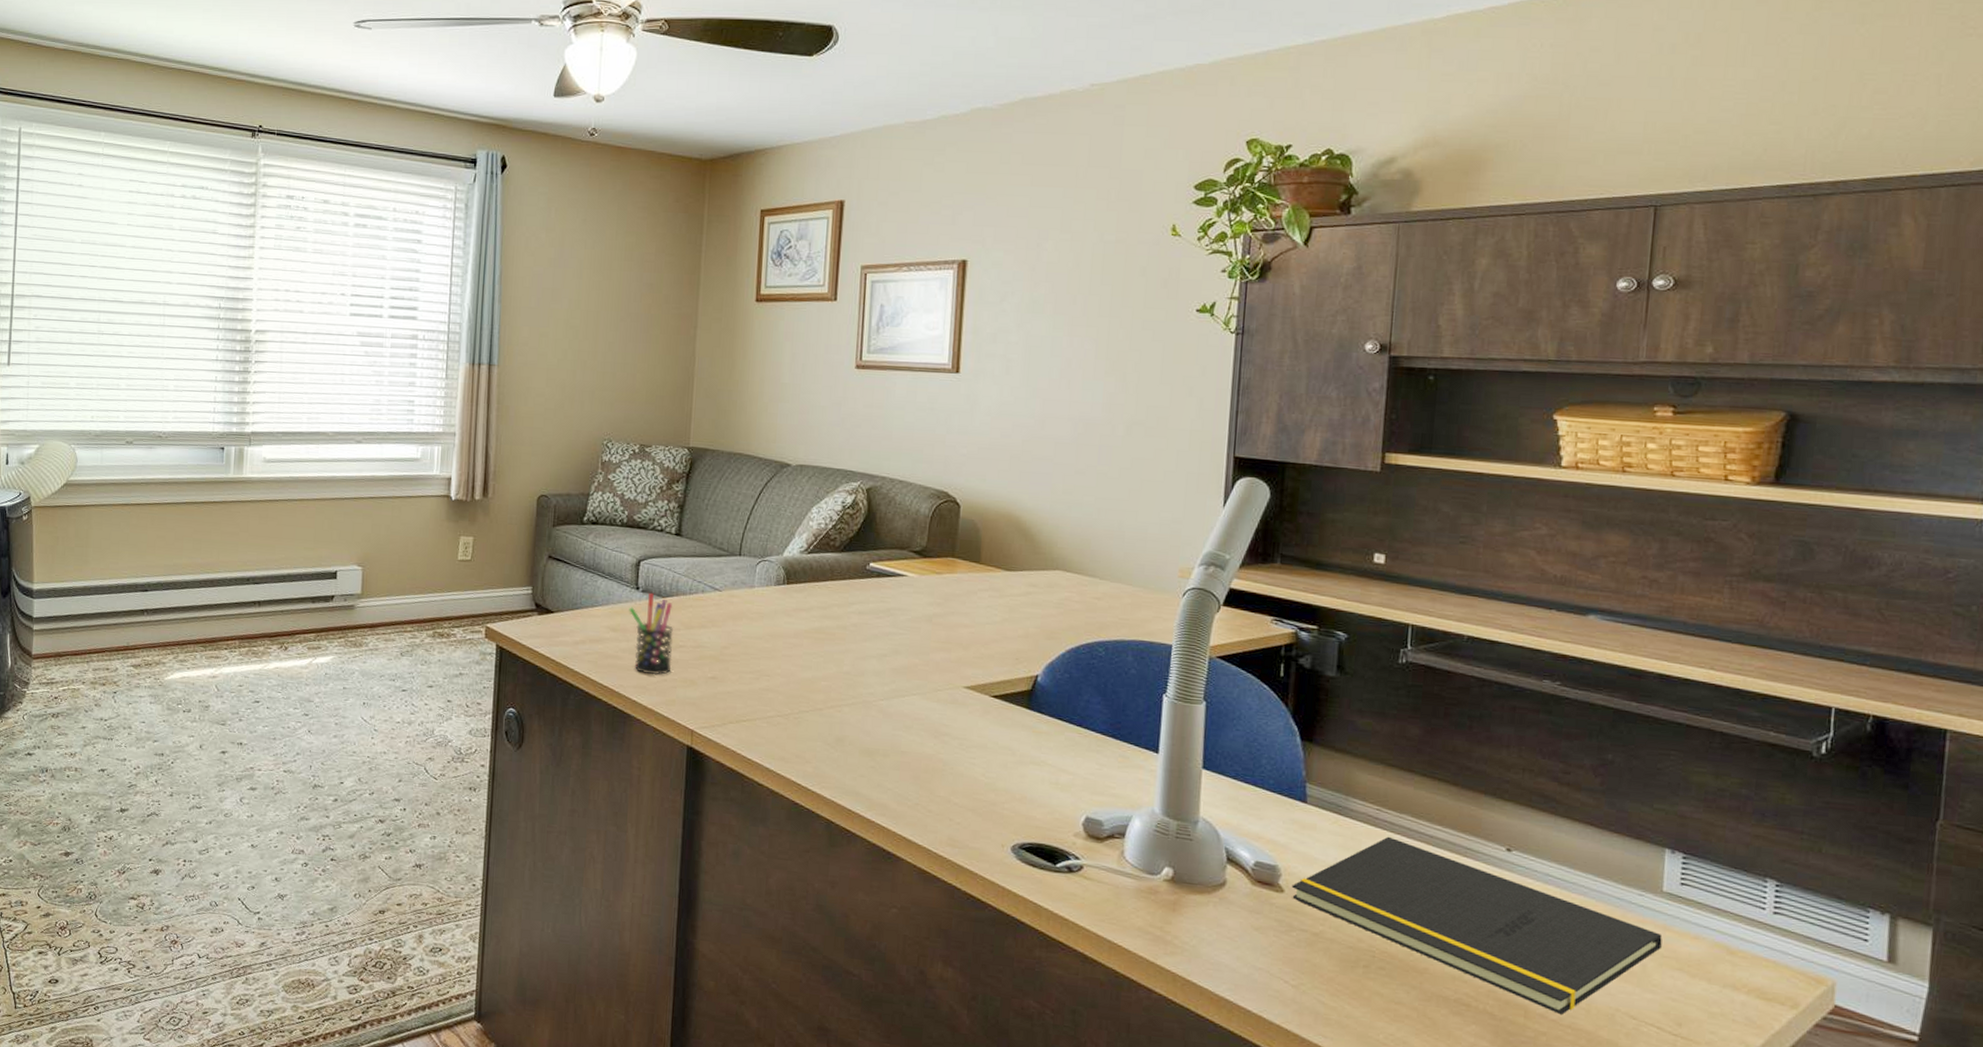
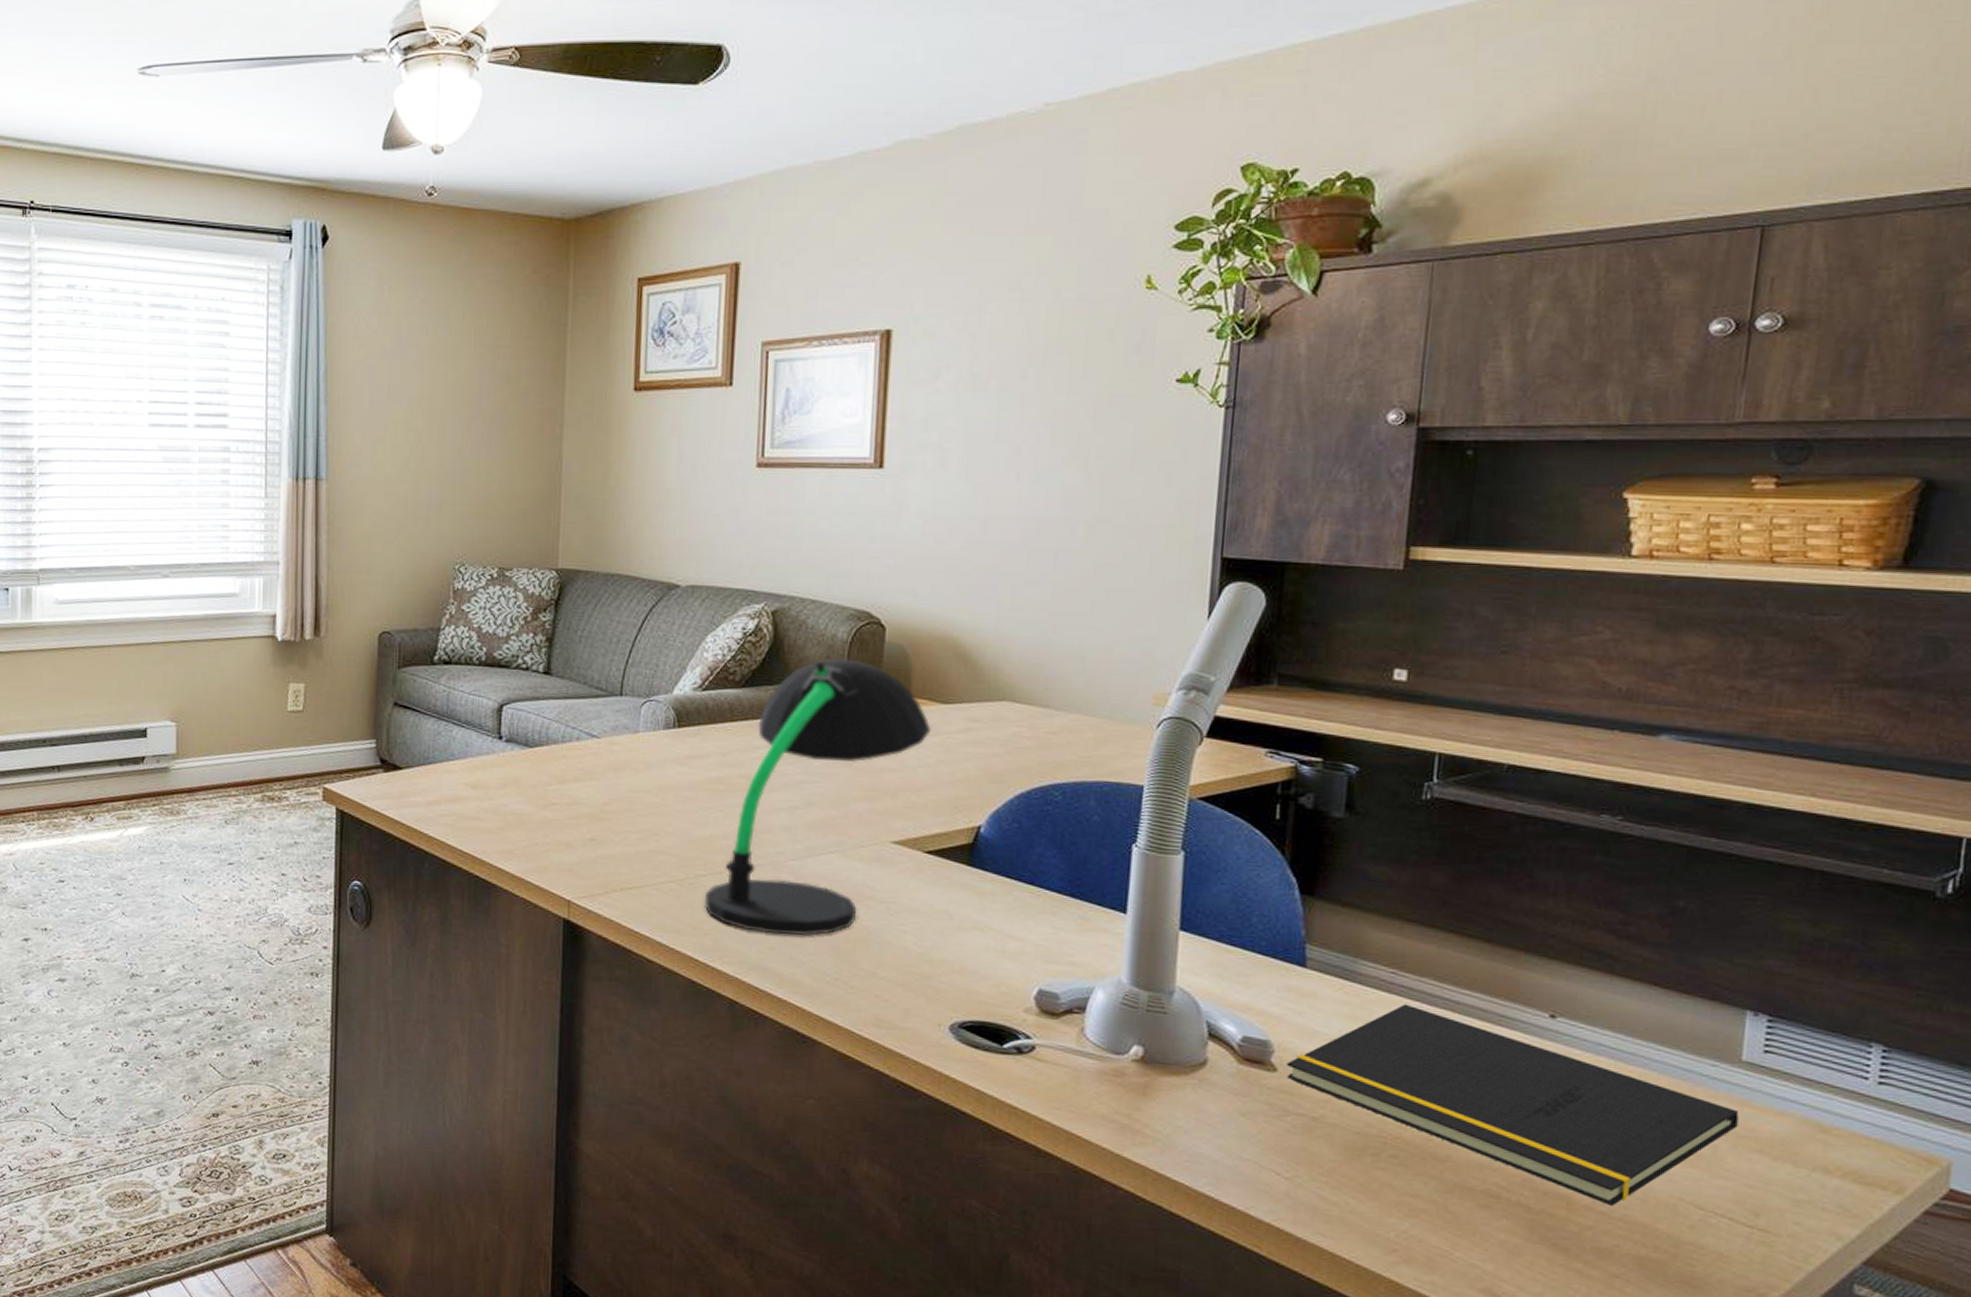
pen holder: present [629,592,673,675] -> none [490,742,544,838]
desk lamp: none [806,530,998,765] -> present [704,658,932,935]

